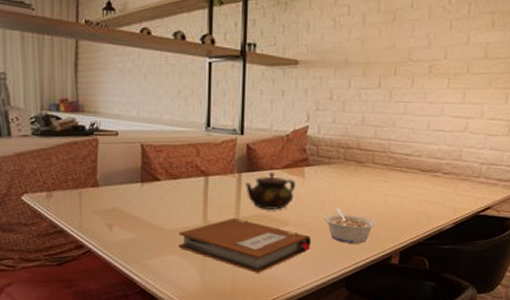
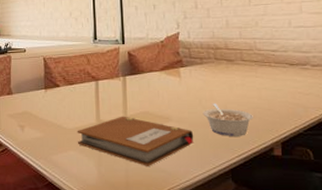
teapot: present [246,172,296,211] -> none [130,74,174,108]

